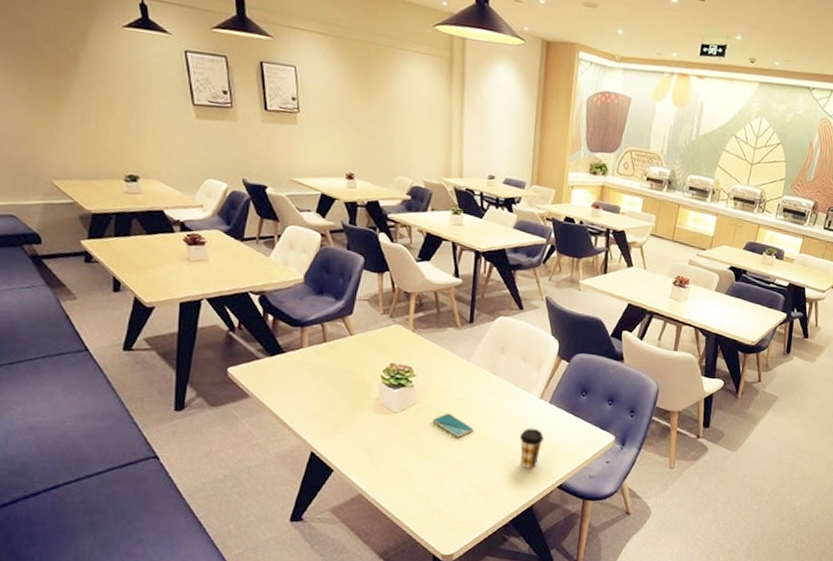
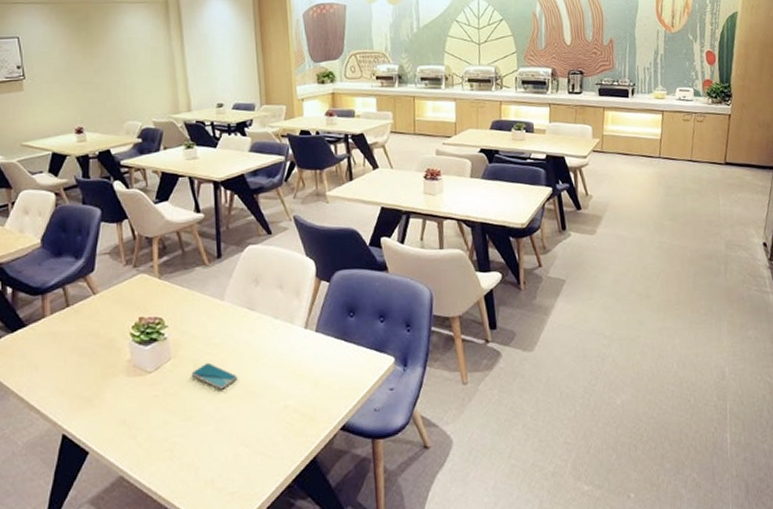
coffee cup: present [519,428,544,469] -> none [288,363,316,413]

